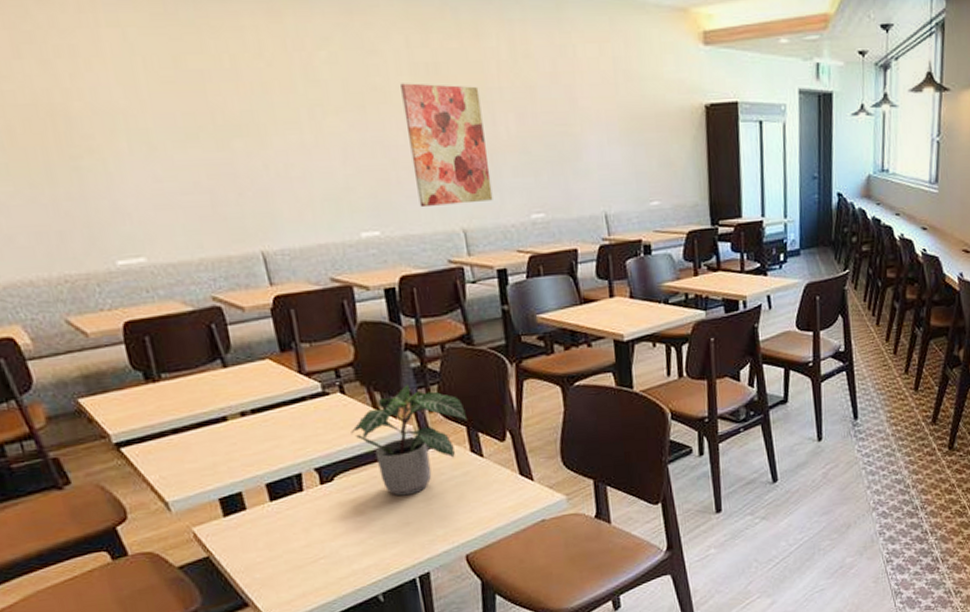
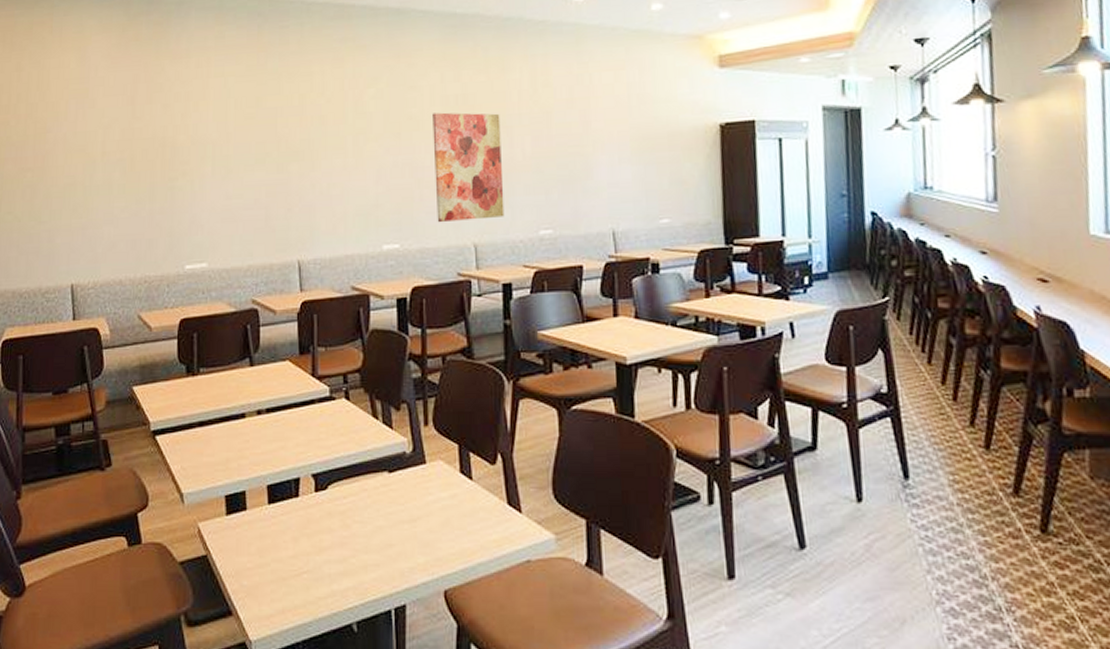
potted plant: present [351,384,468,496] -> none [349,395,461,514]

